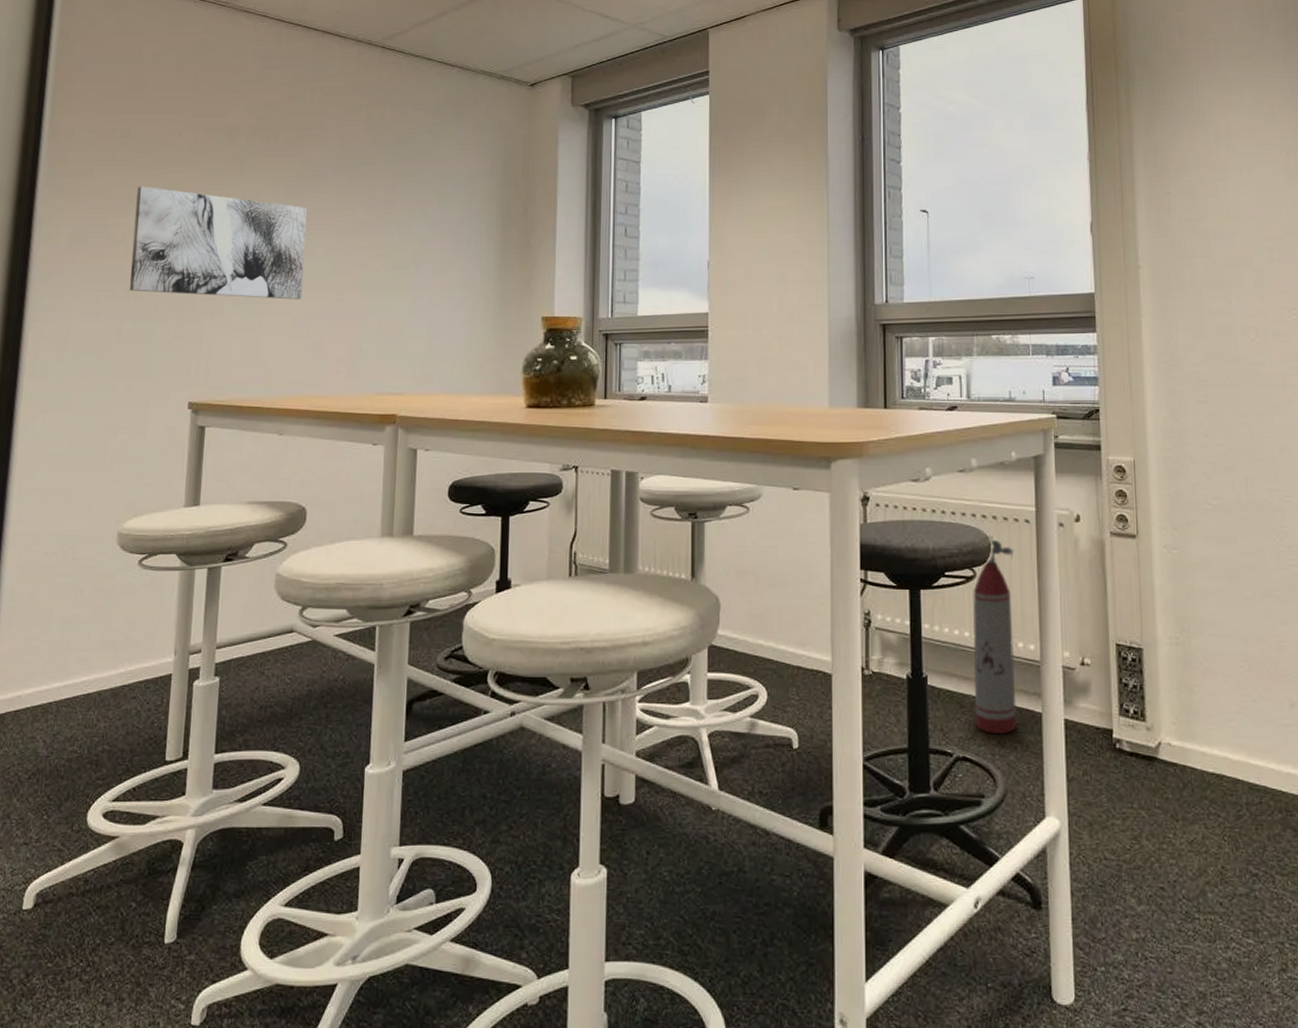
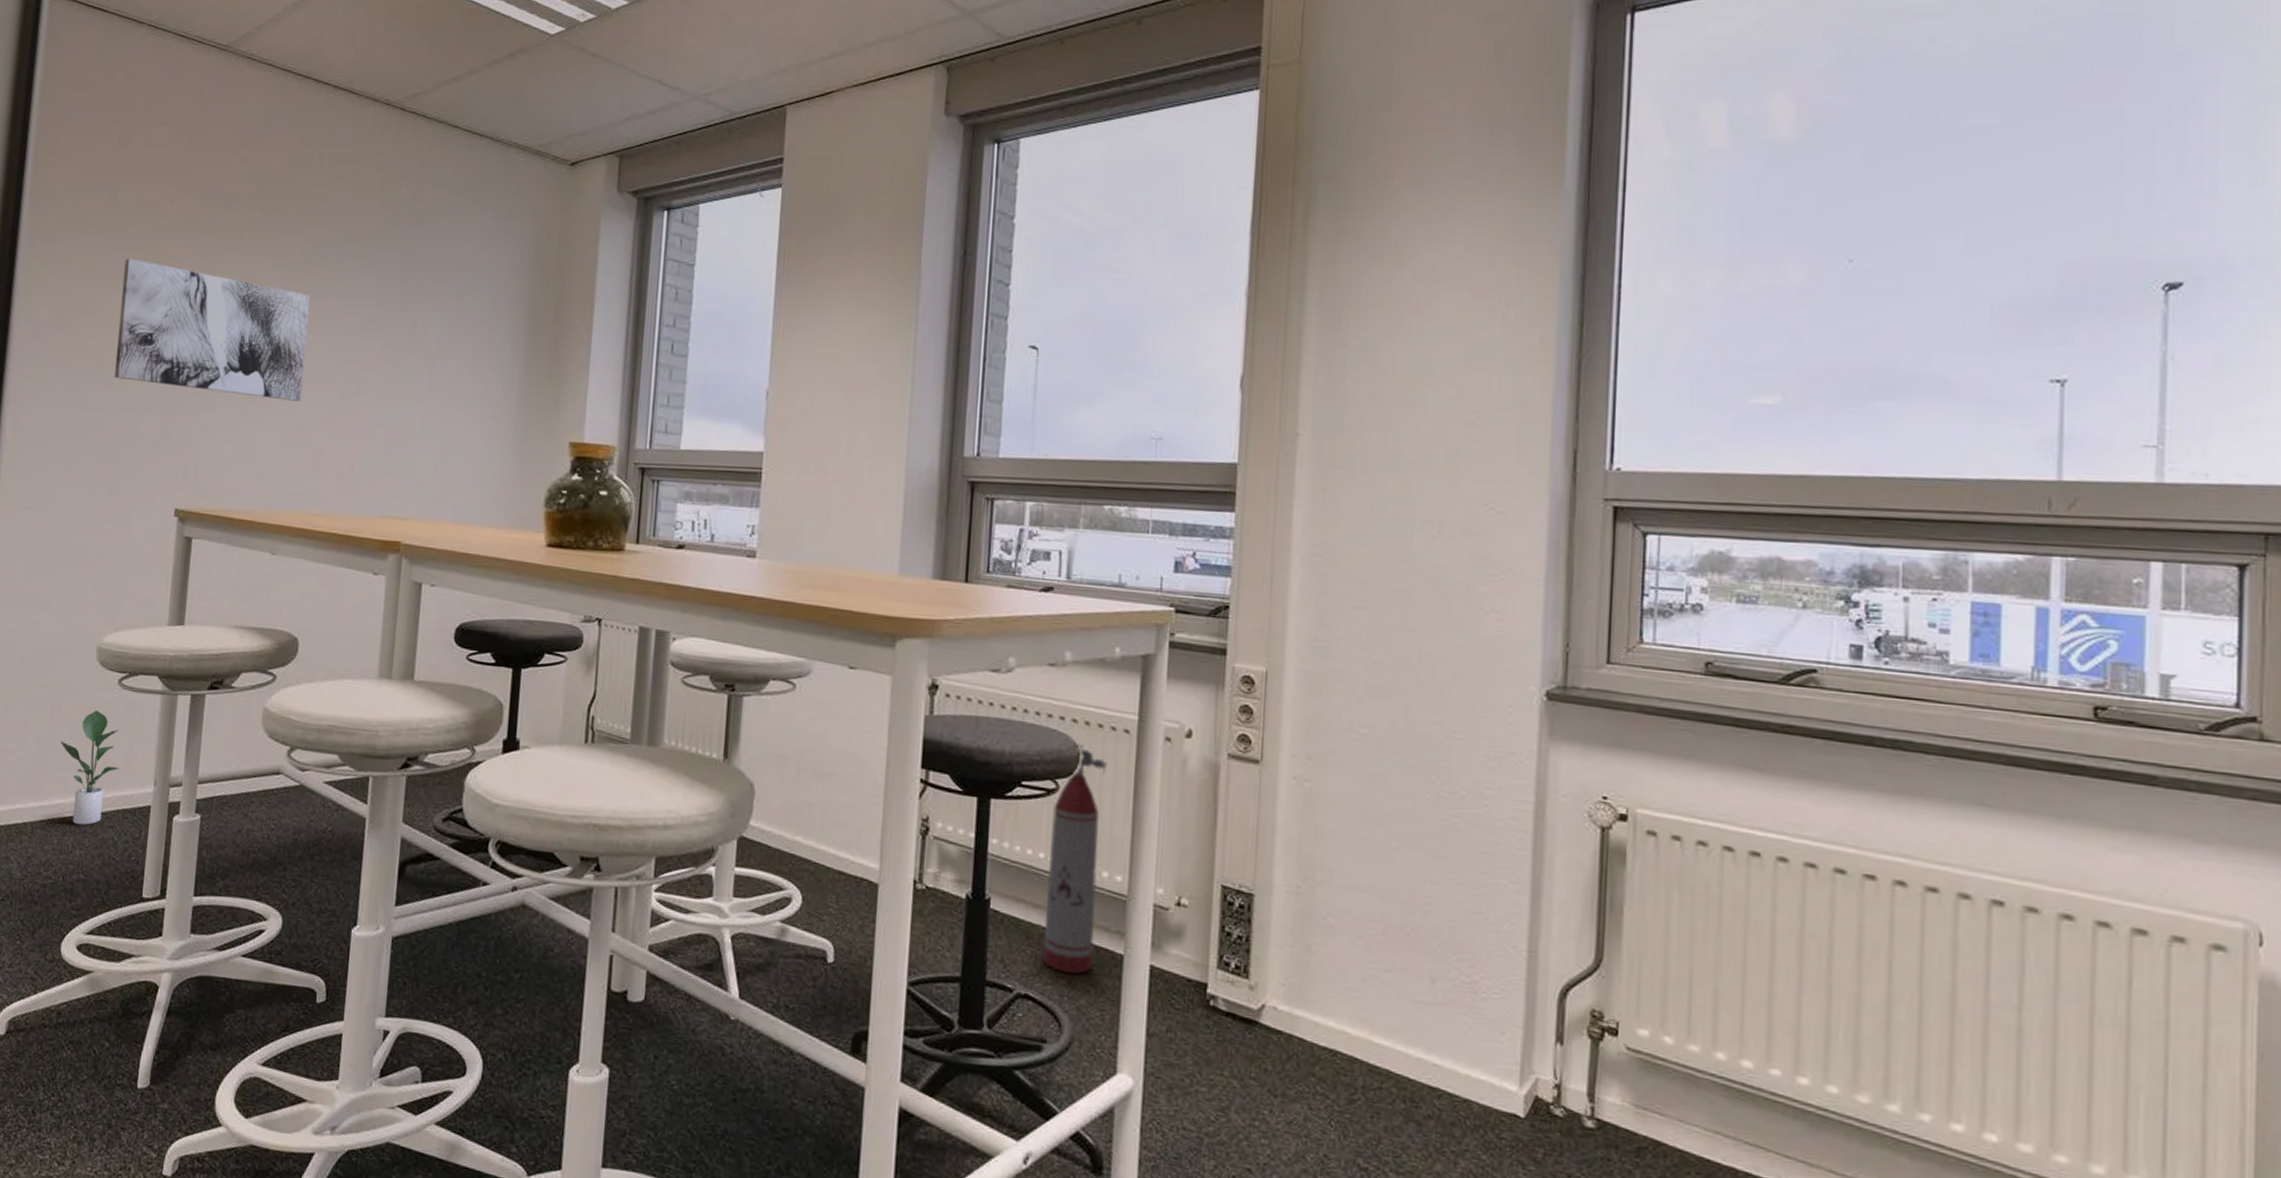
potted plant: none [84,590,142,699] -> present [60,709,120,826]

